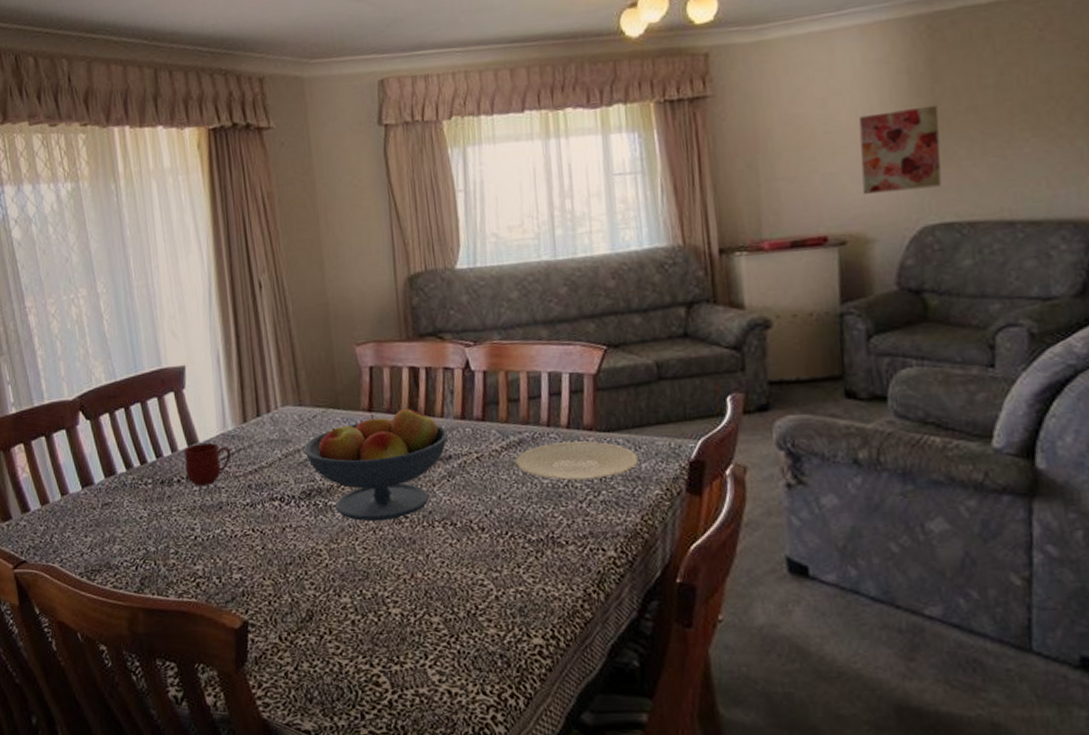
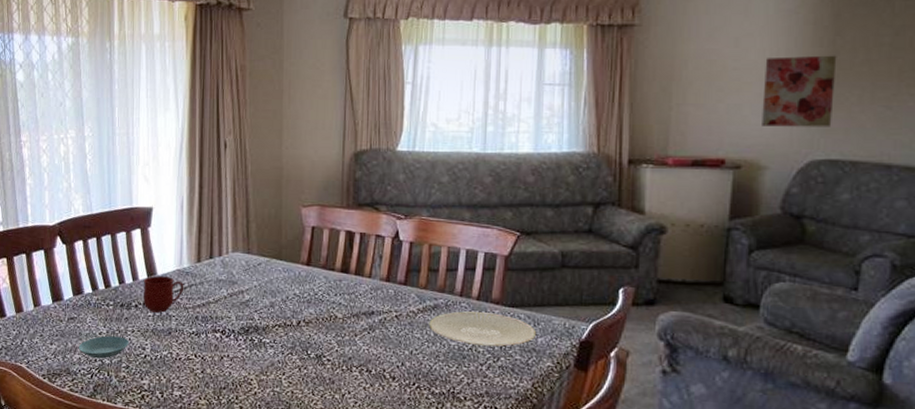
saucer: none [117,518,175,547] -> present [78,335,129,359]
fruit bowl: present [304,407,449,522] -> none [247,266,374,361]

